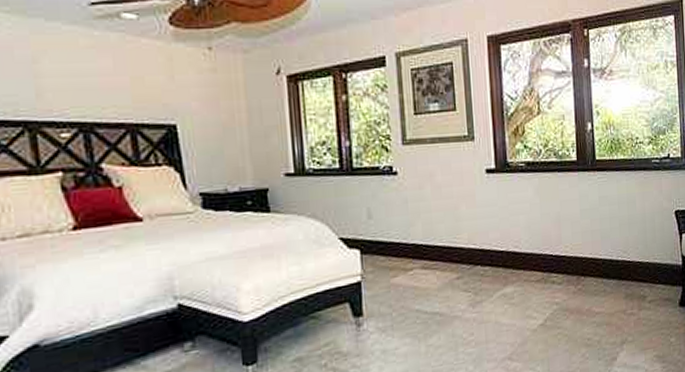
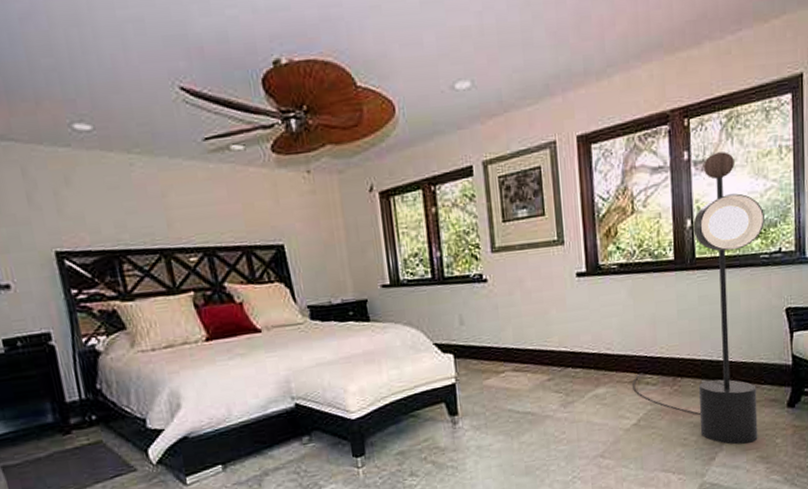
floor lamp: none [539,62,655,345] -> present [632,151,765,445]

